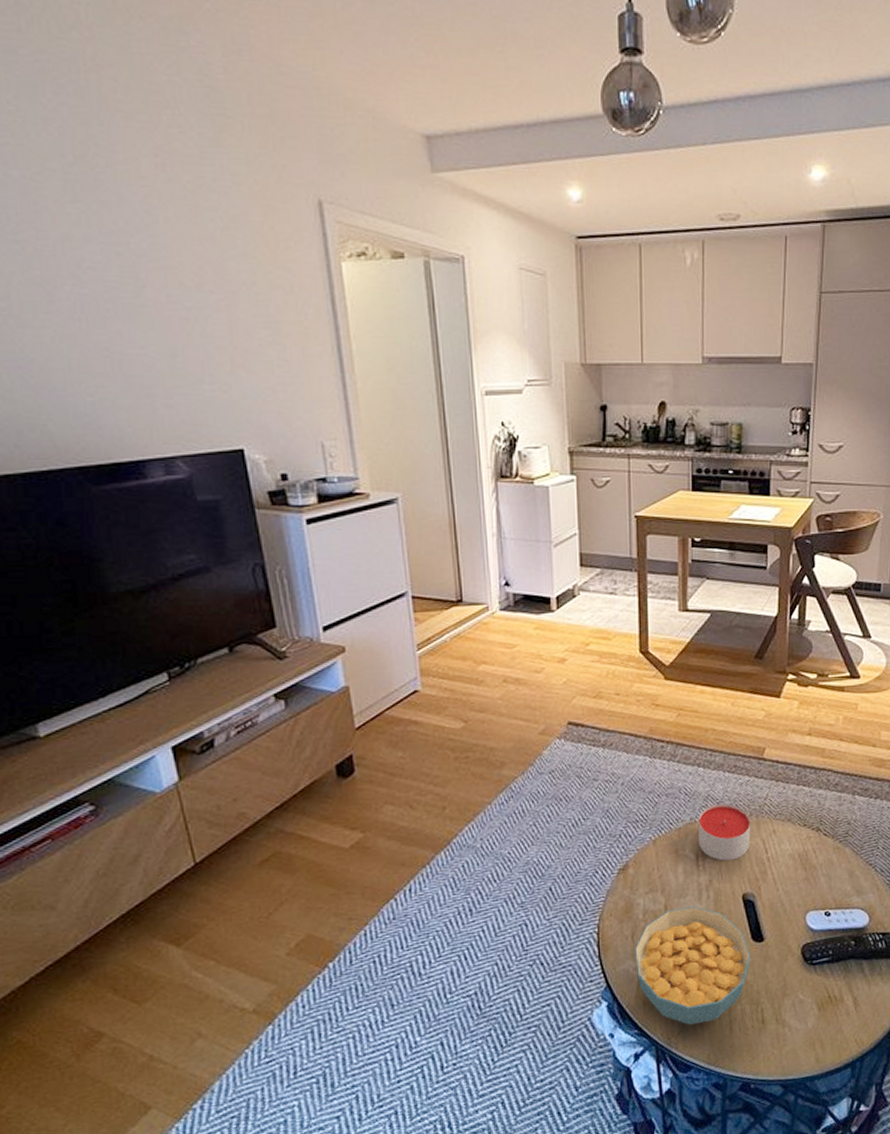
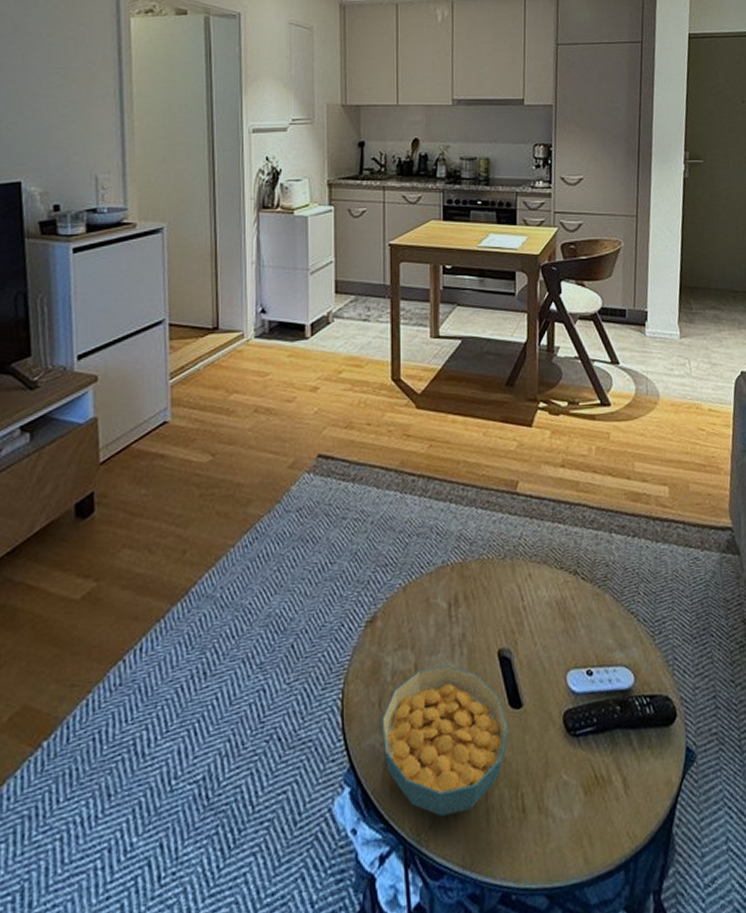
candle: present [698,803,751,861] -> none [451,544,506,611]

